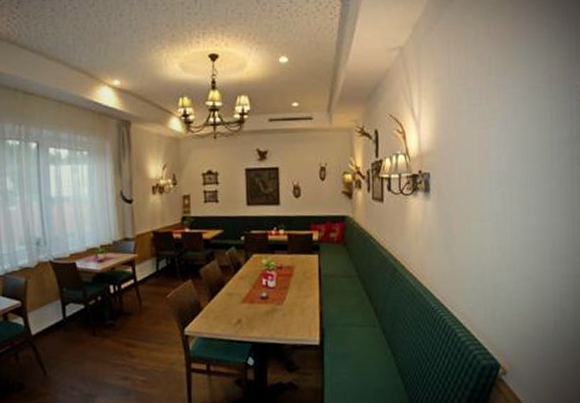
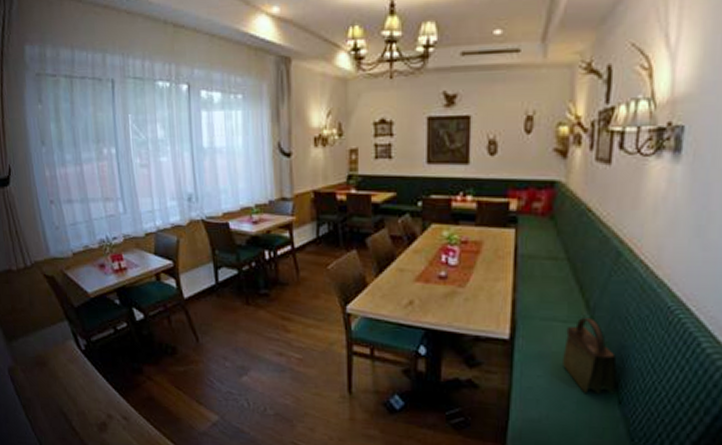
handbag: none [360,322,402,384] -> present [561,318,617,395]

